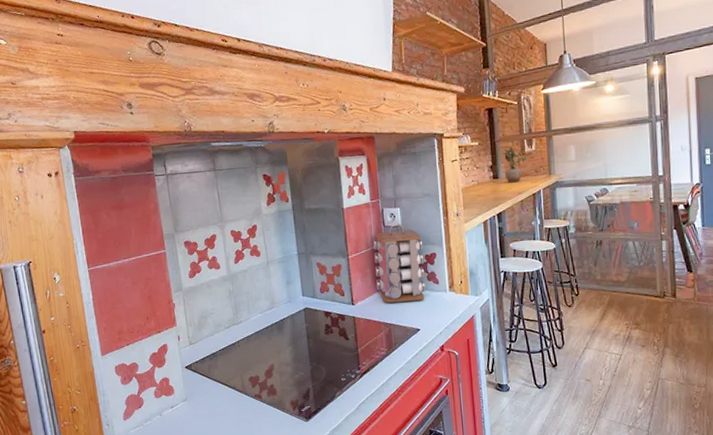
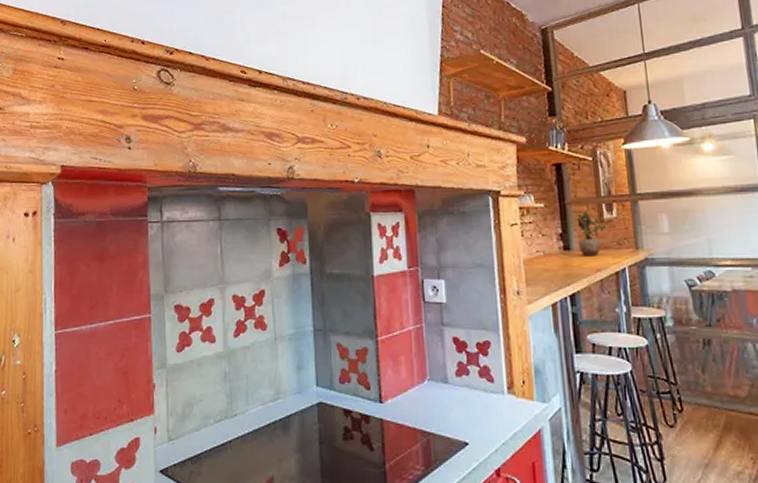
spice rack: present [373,223,425,303] -> none [410,298,476,403]

